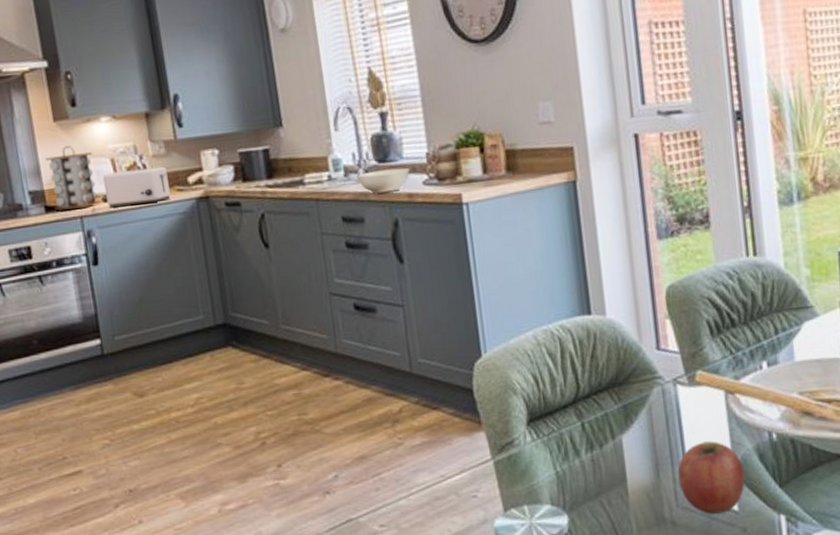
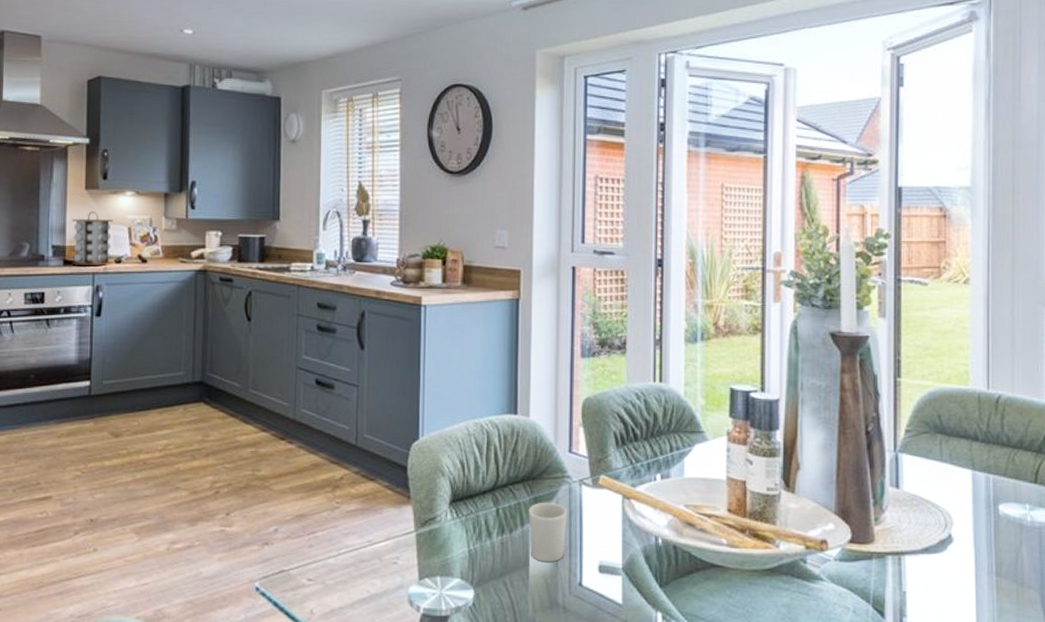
toaster: present [102,166,171,208] -> none [118,239,175,270]
bowl: present [357,167,410,194] -> none [336,268,380,288]
mug: none [618,408,666,476] -> present [528,502,568,563]
fruit: present [677,441,745,514] -> none [573,538,631,604]

